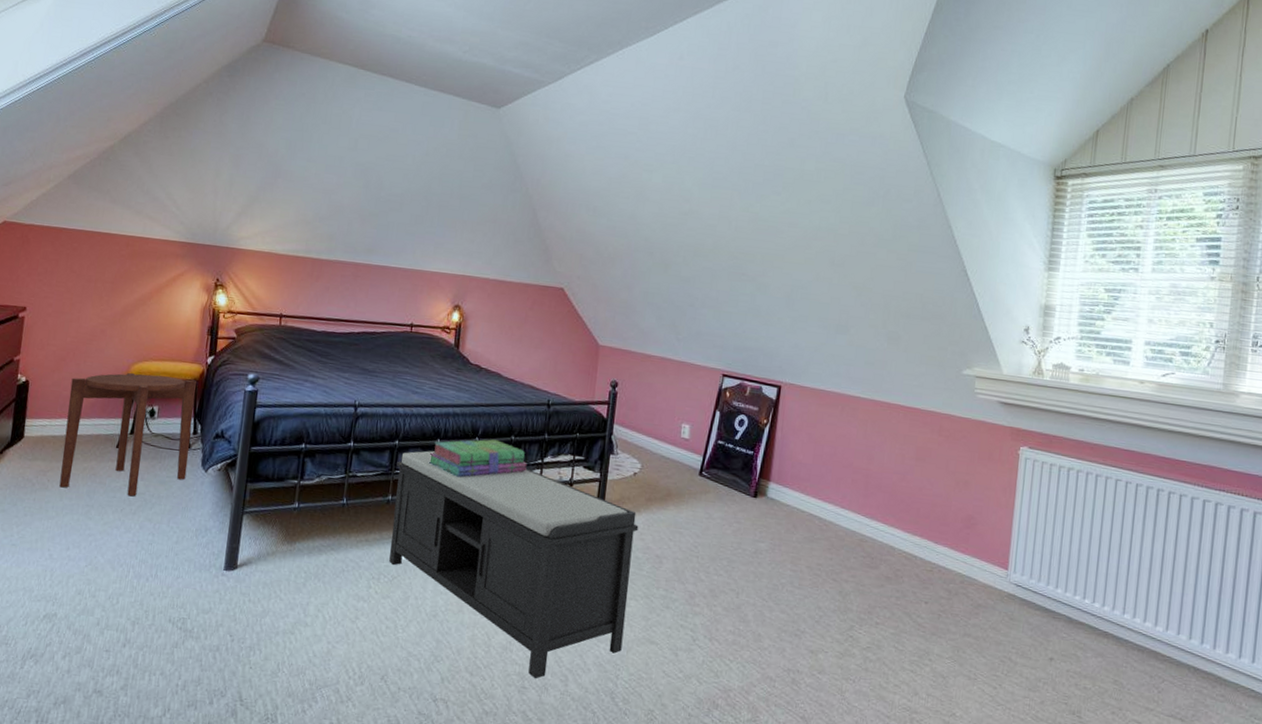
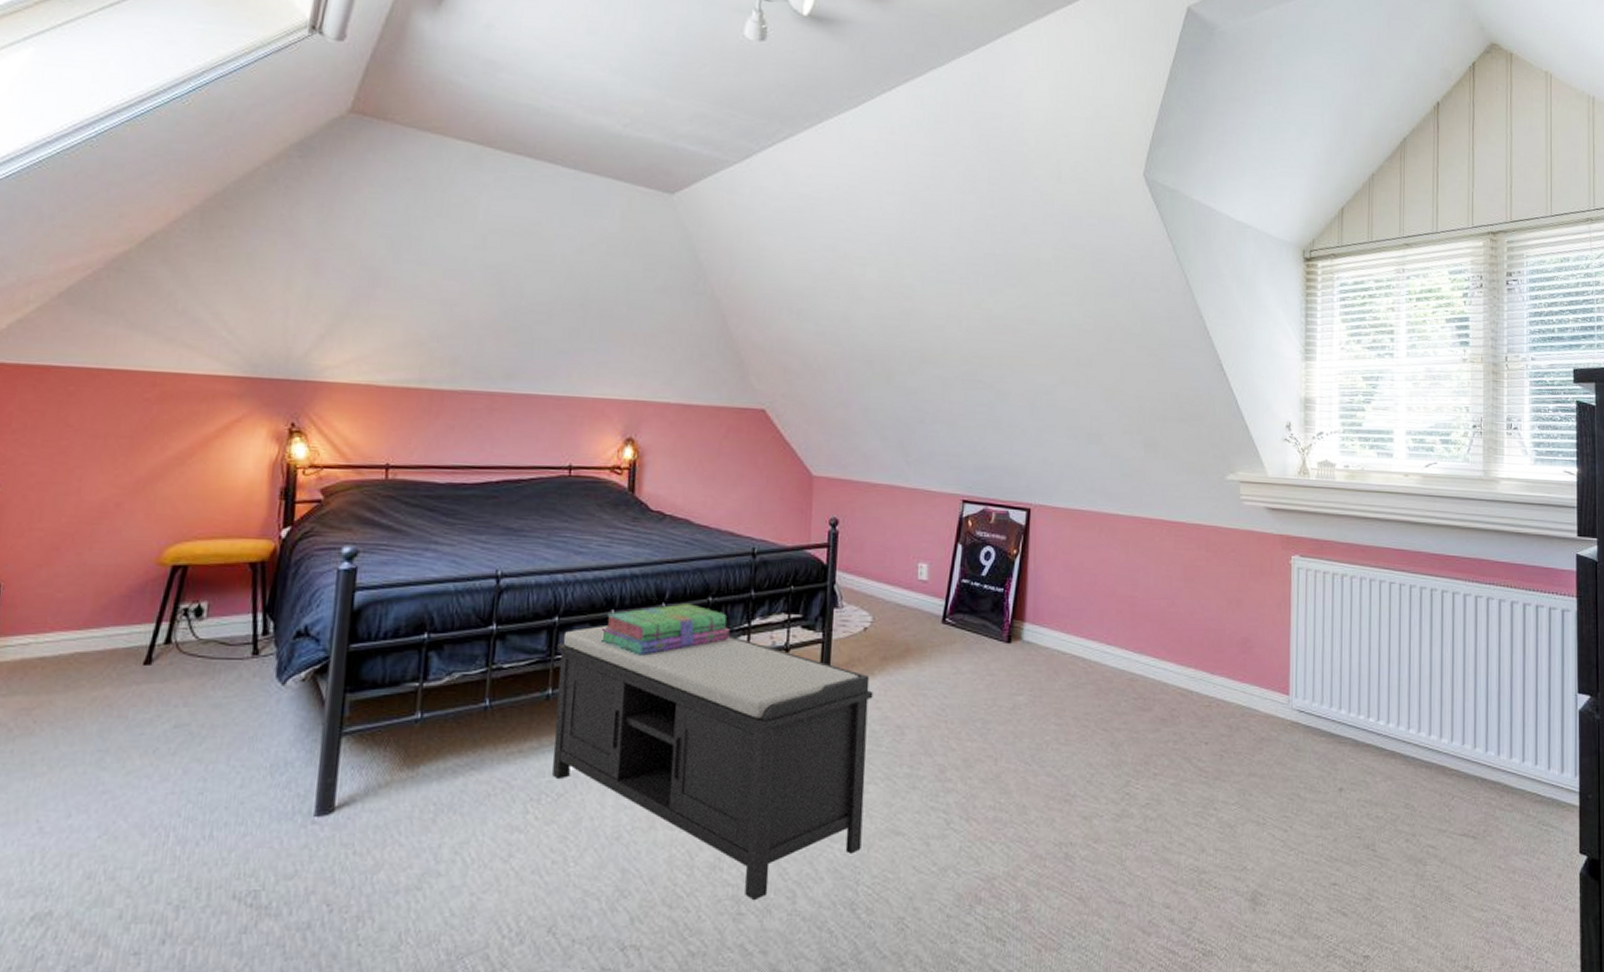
side table: present [59,372,196,497] -> none [52,558,265,730]

